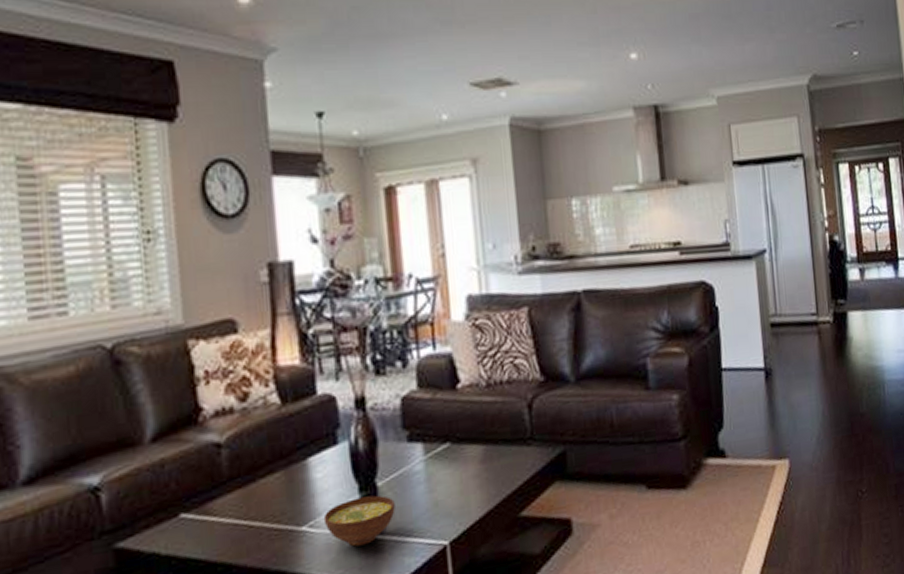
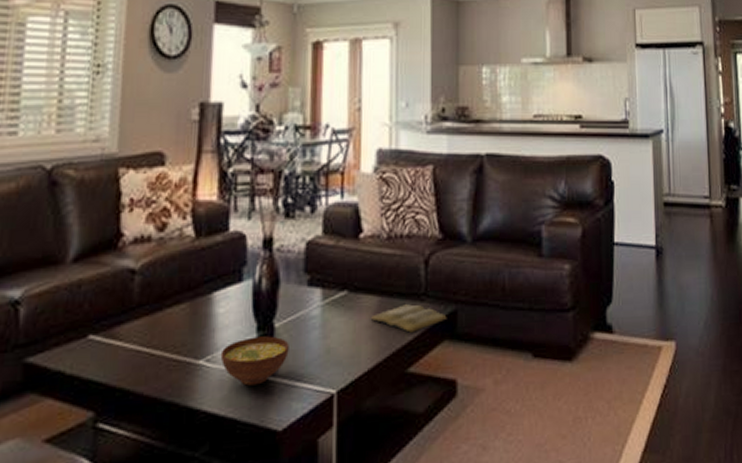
book: none [476,449,558,478] -> present [370,304,449,333]

